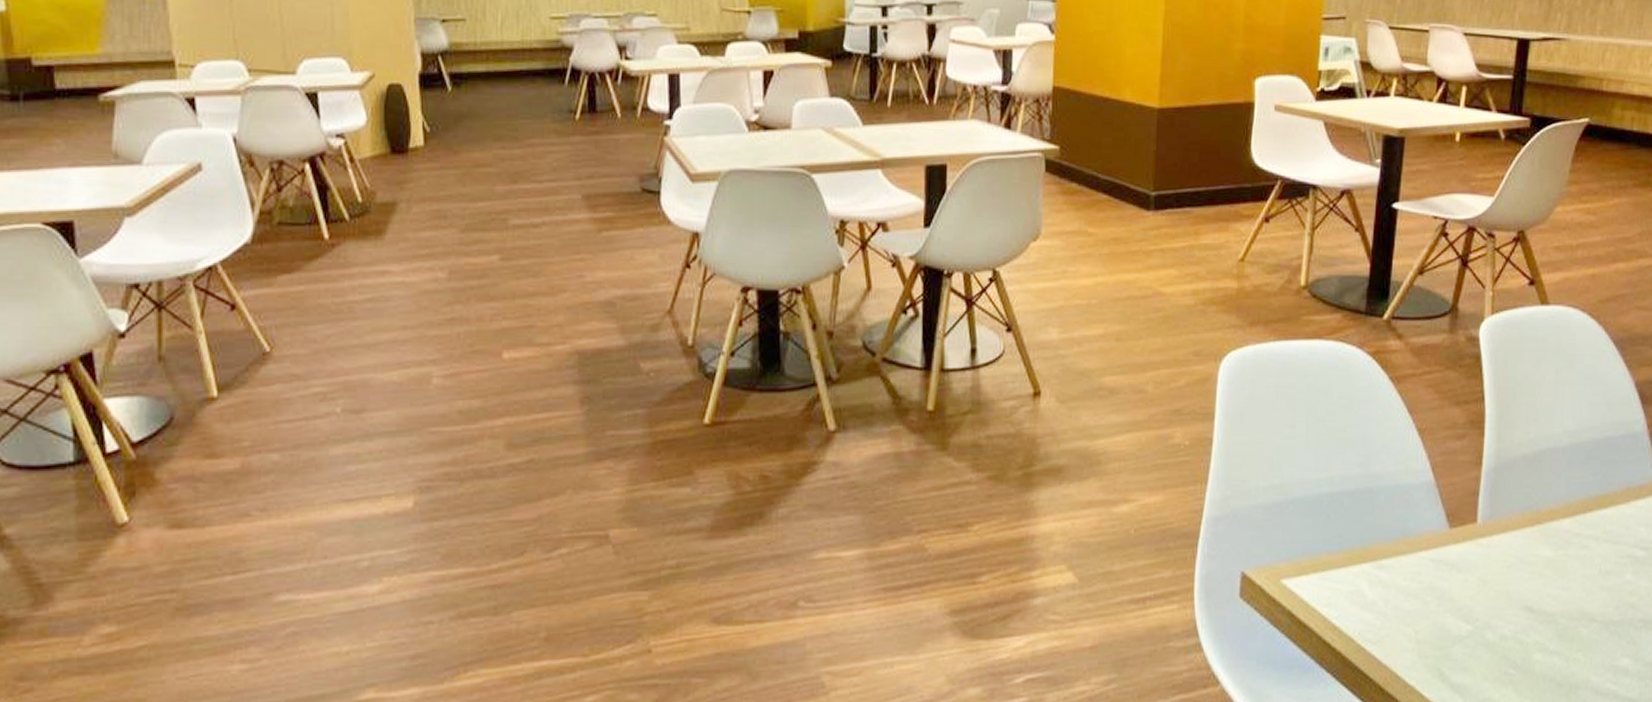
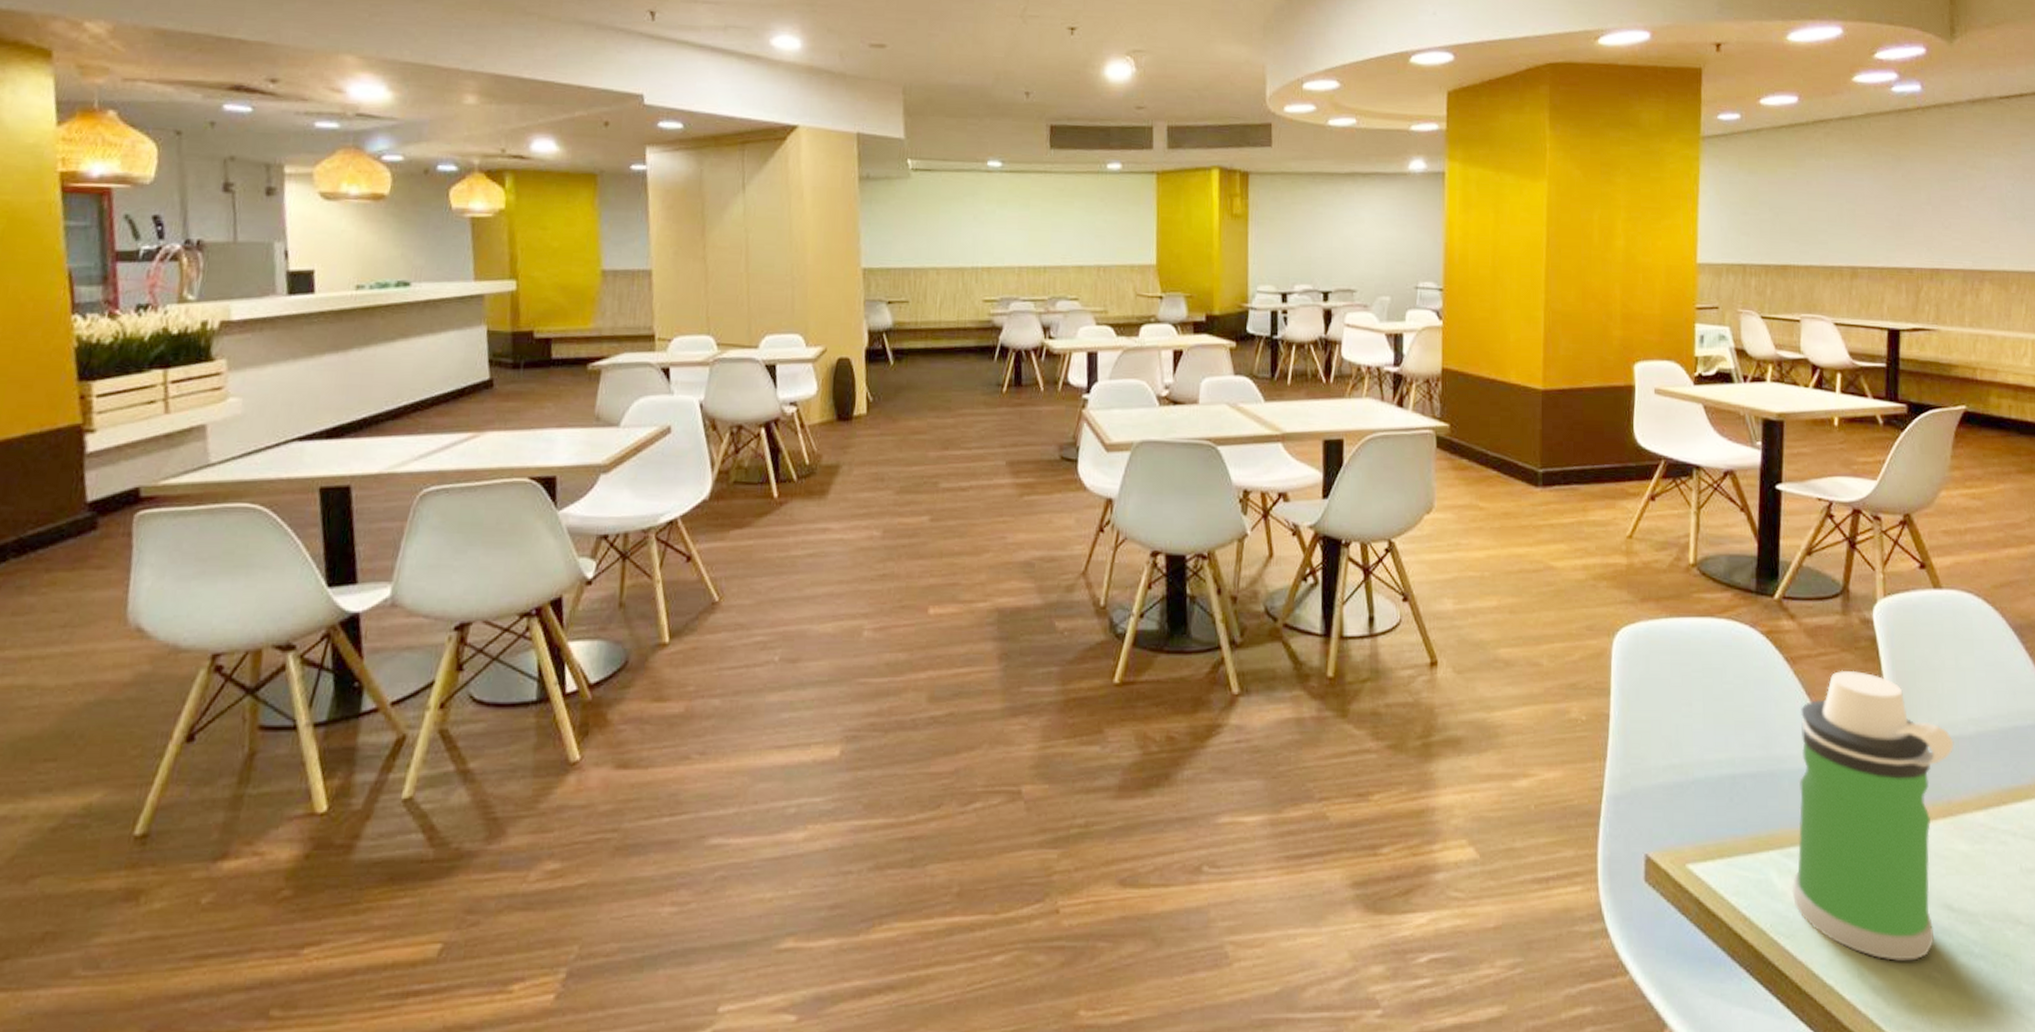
water bottle: none [1381,387,1548,660] -> present [1791,670,1954,961]

